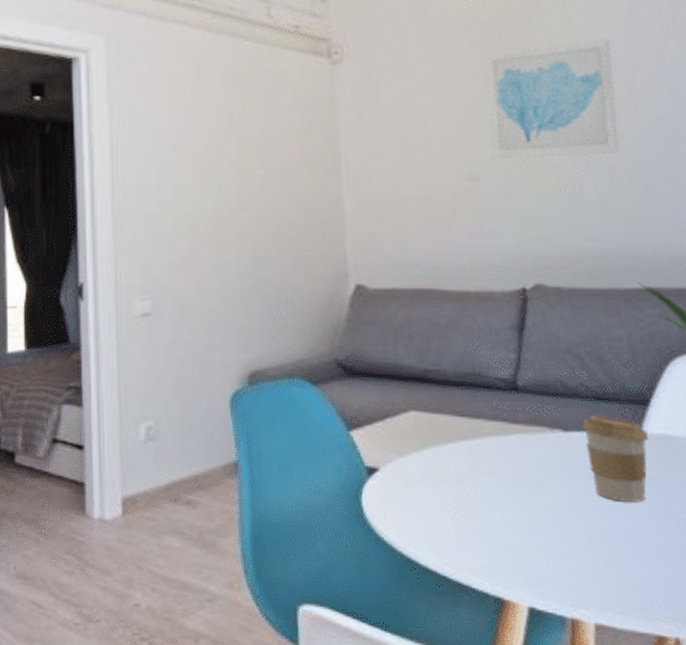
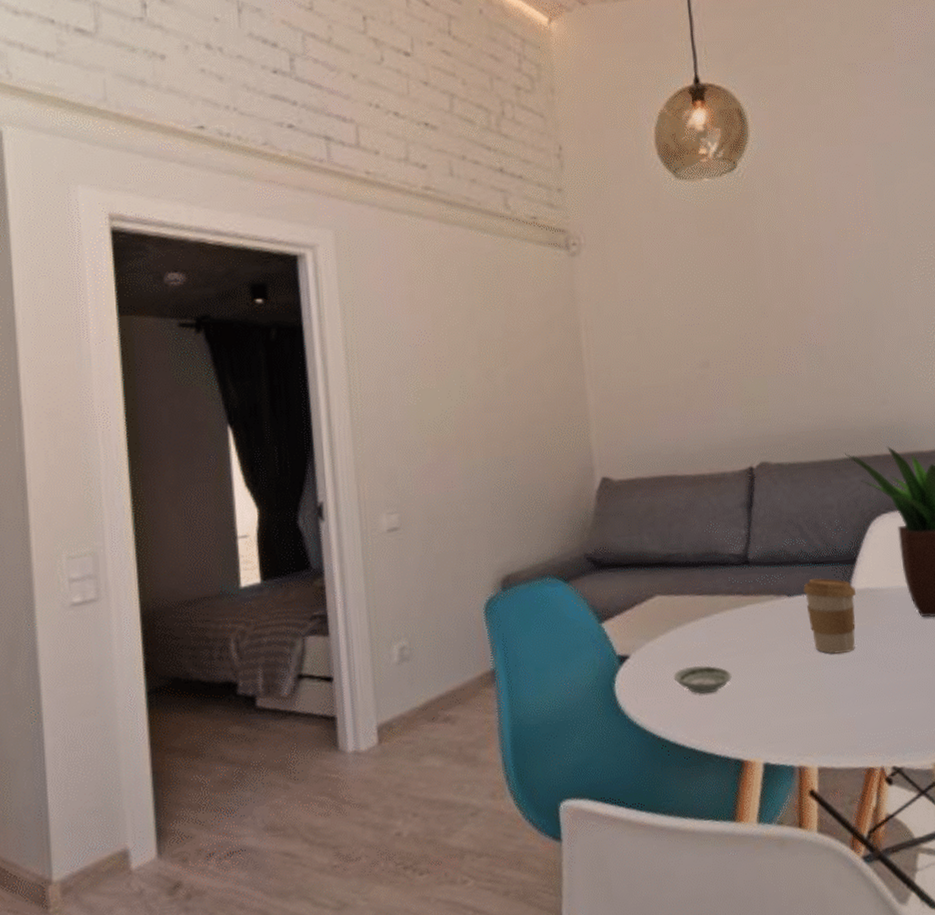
saucer: none [426,489,494,522] -> present [673,665,732,695]
wall art: present [484,38,619,160] -> none [710,226,826,346]

